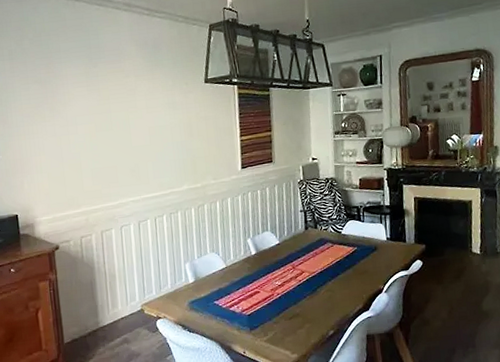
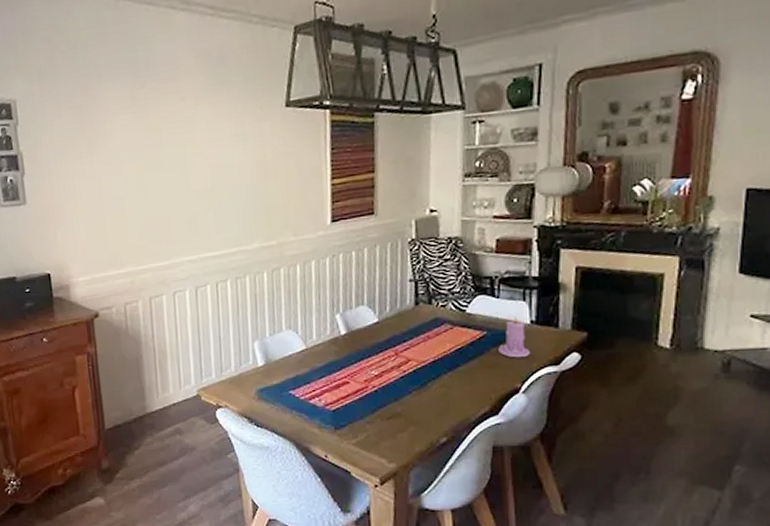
candle: none [366,235,388,267] -> present [498,317,531,358]

